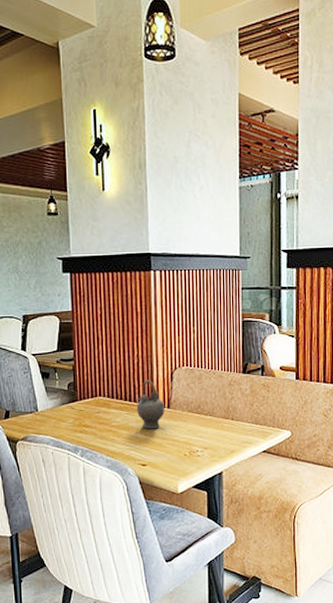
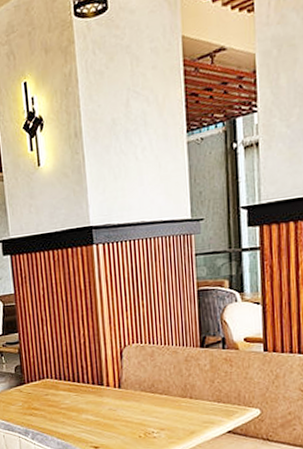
teapot: present [136,380,165,429] -> none [85,359,116,411]

